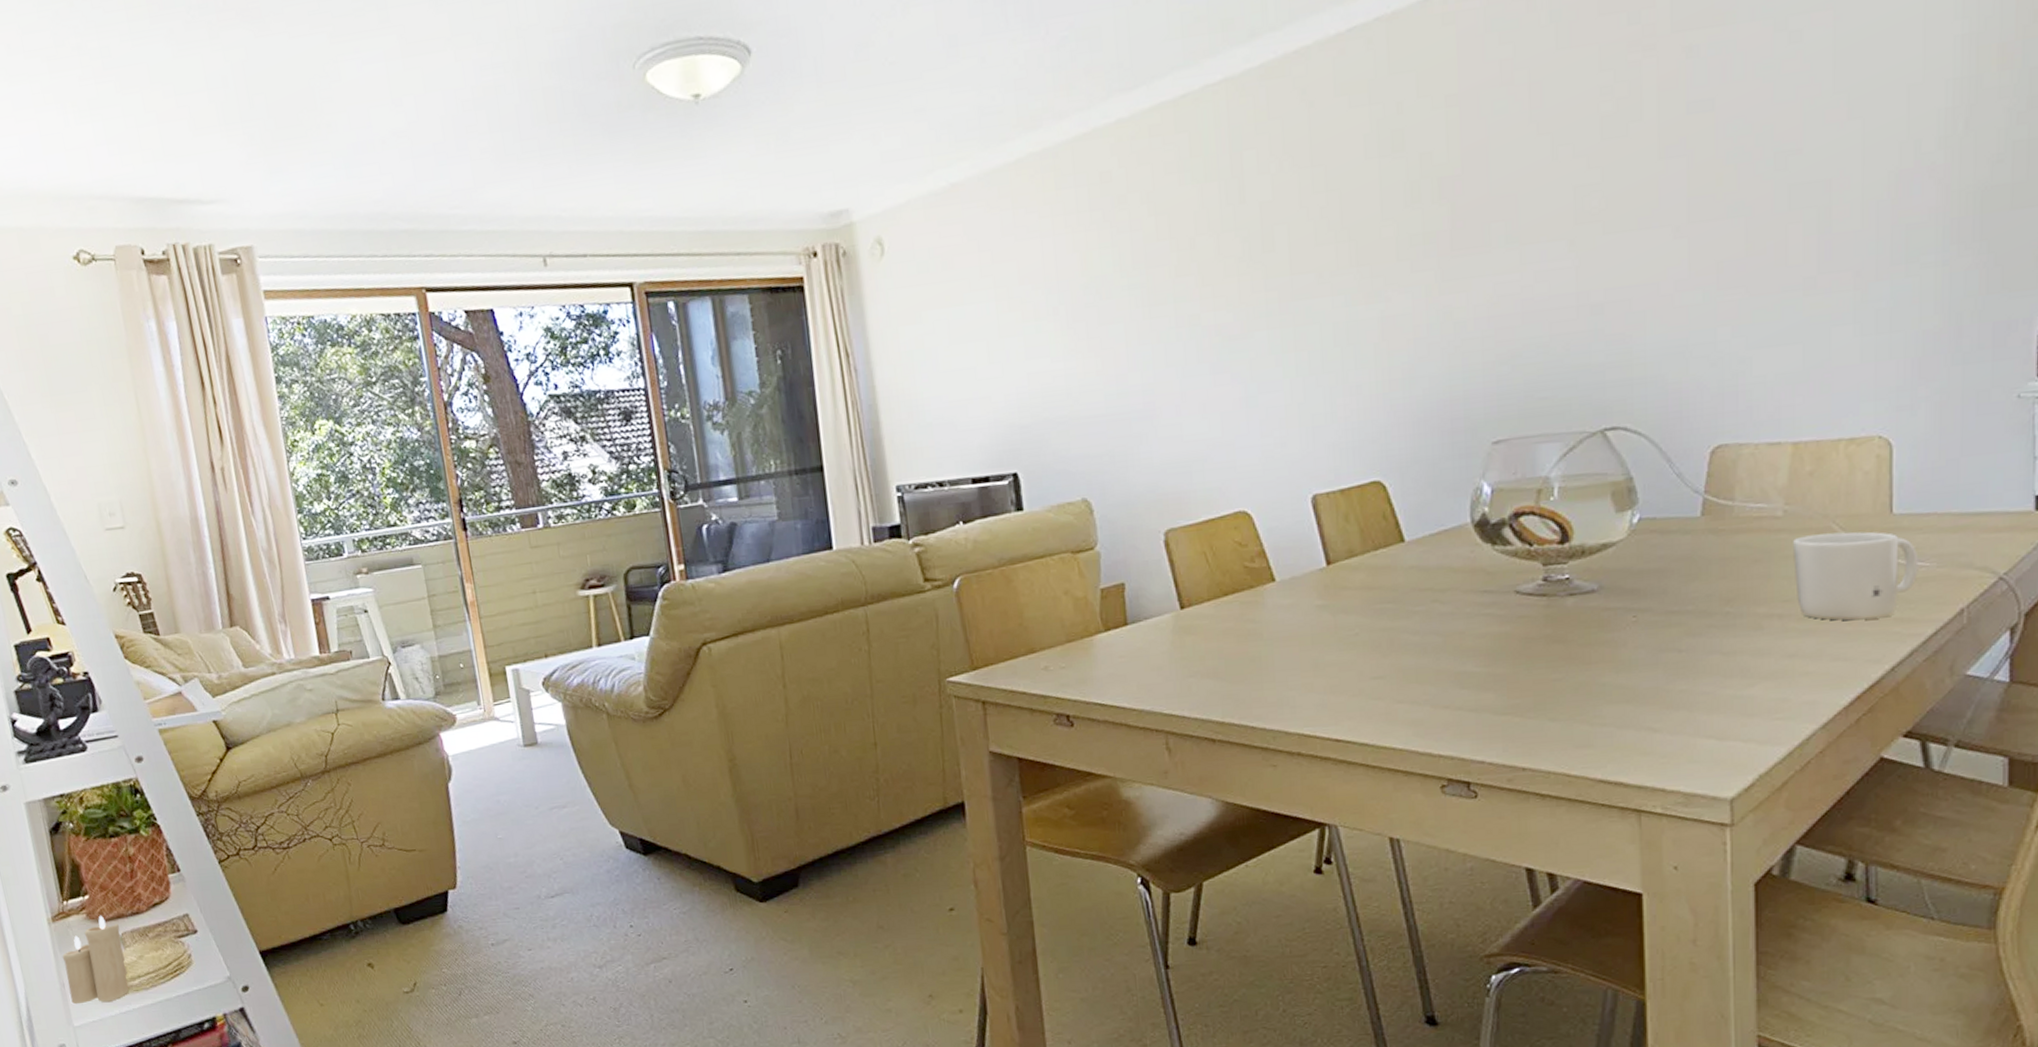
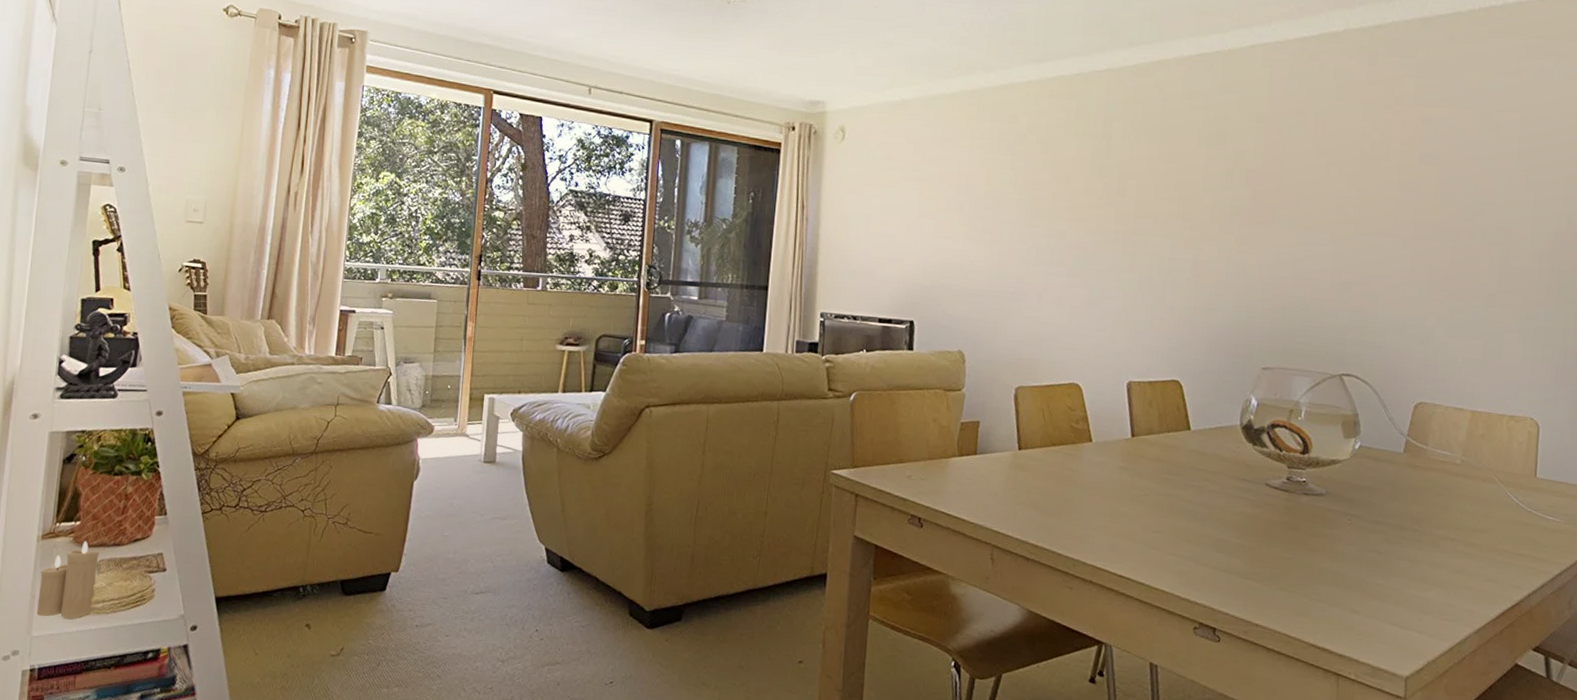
mug: present [1792,531,1919,621] -> none [1465,481,1552,555]

